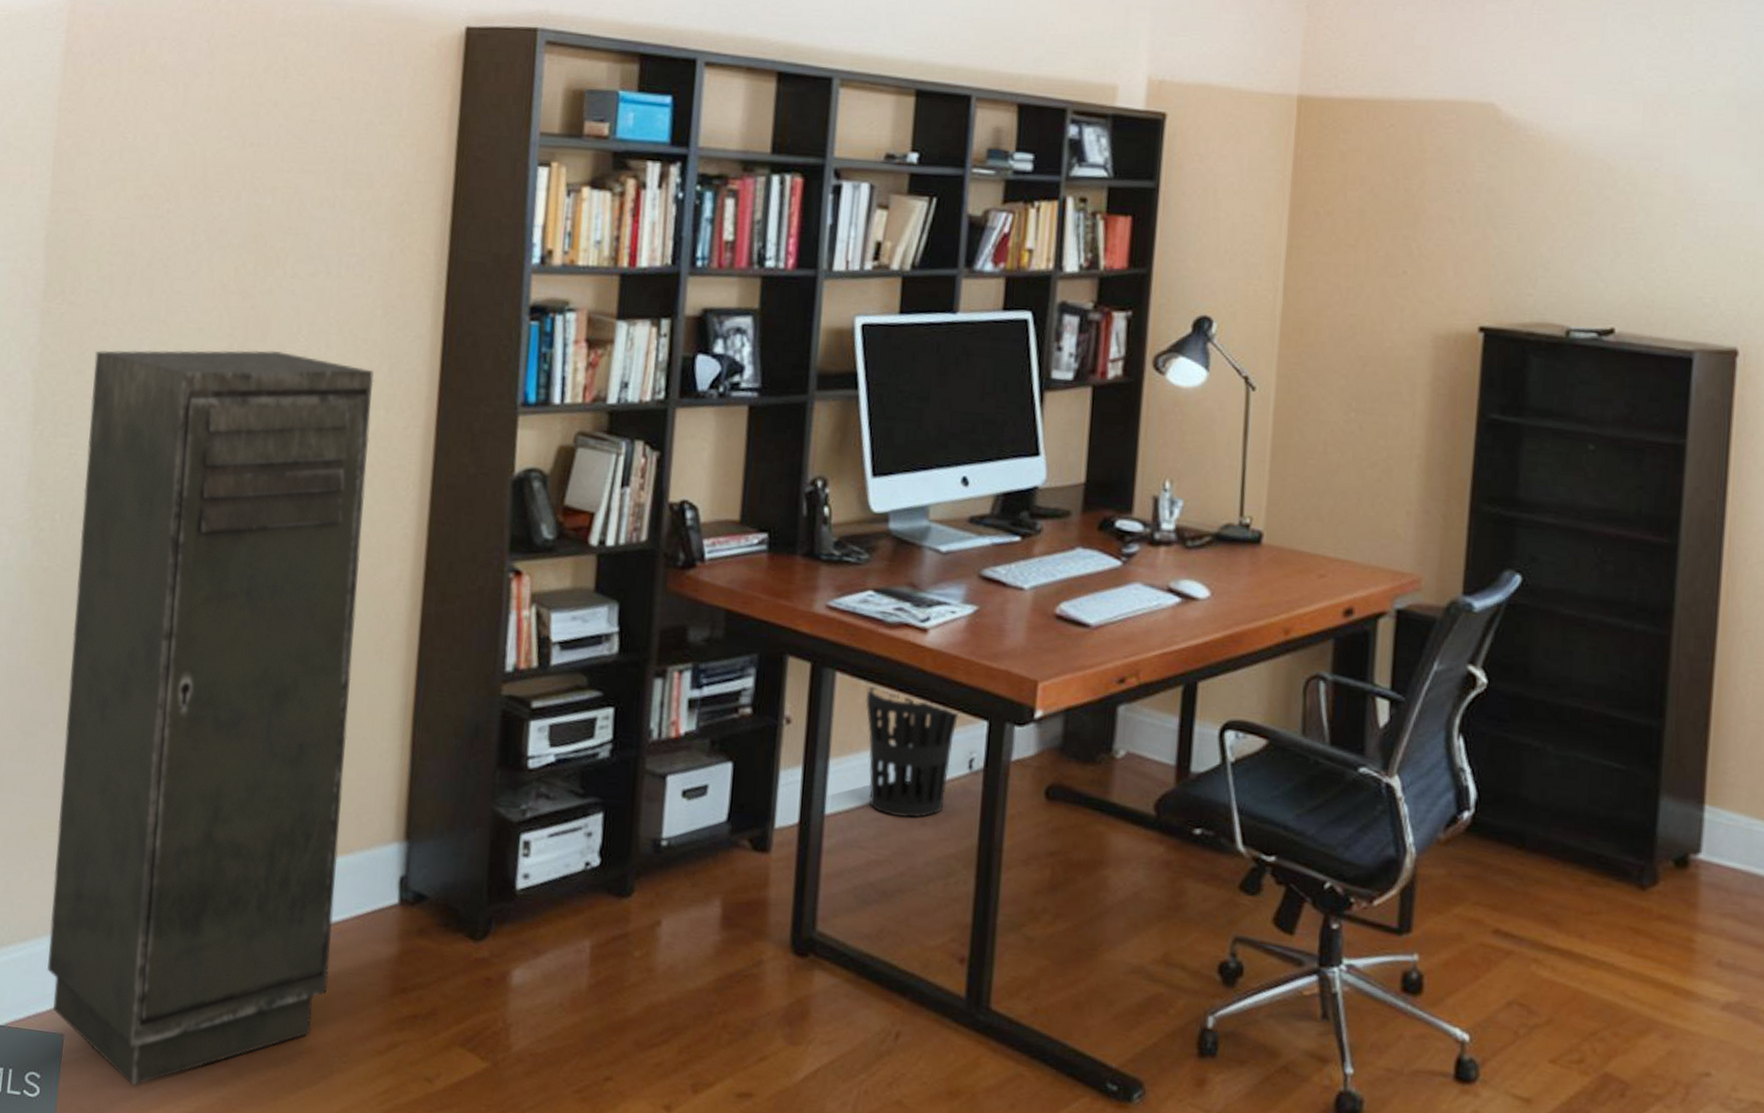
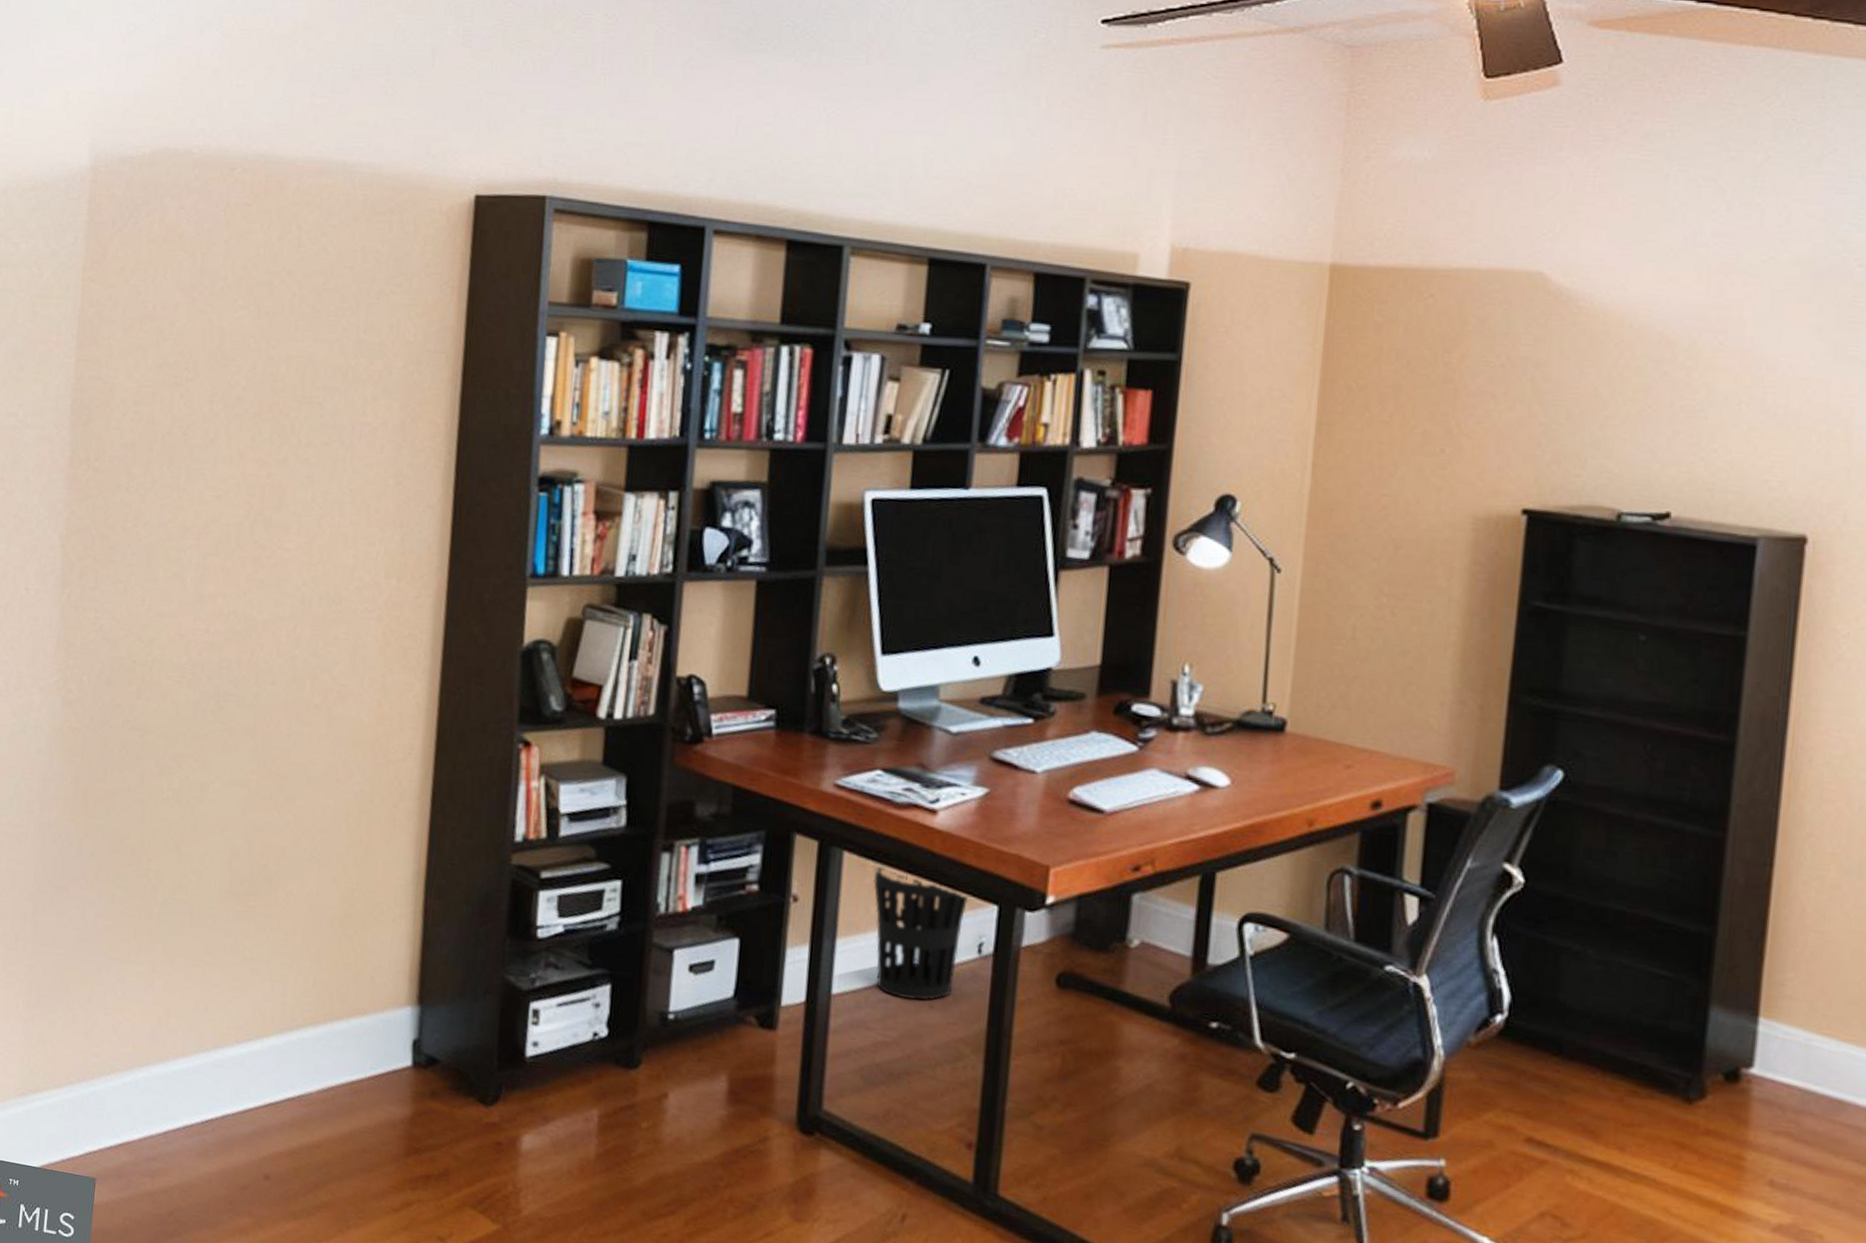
storage cabinet: present [46,350,374,1086] -> none [79,516,386,1231]

